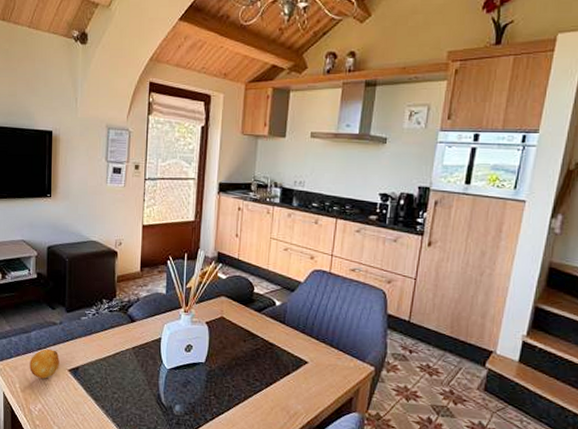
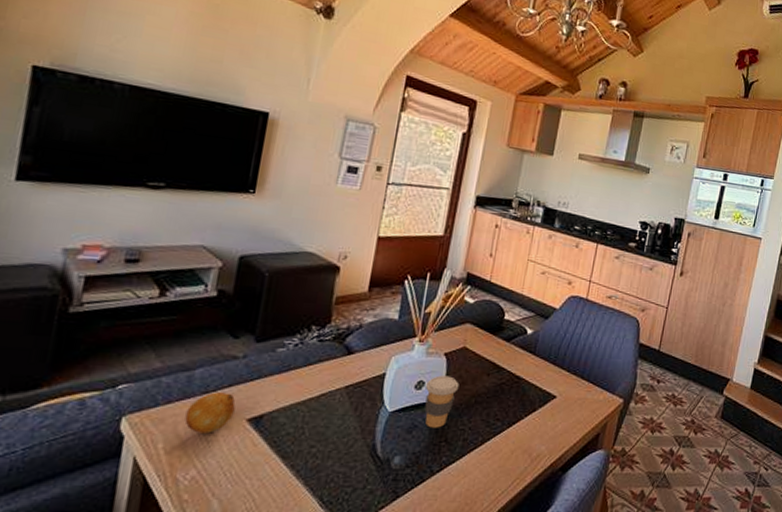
coffee cup: none [194,341,221,384] -> present [424,375,459,428]

